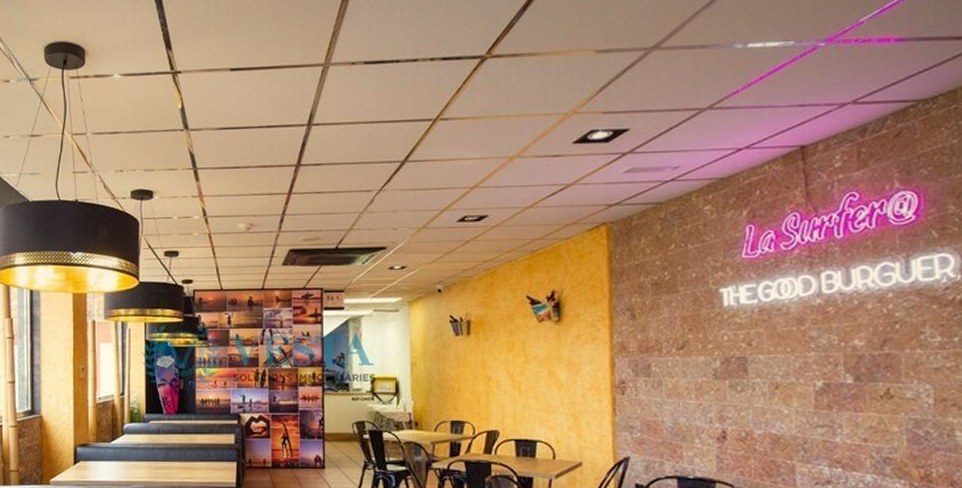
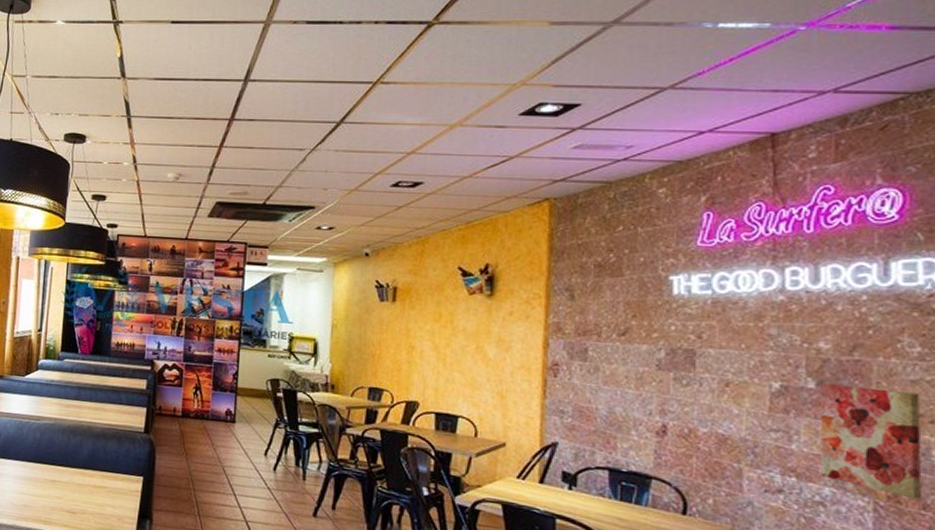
wall art: none [857,378,950,477] -> present [819,383,923,500]

